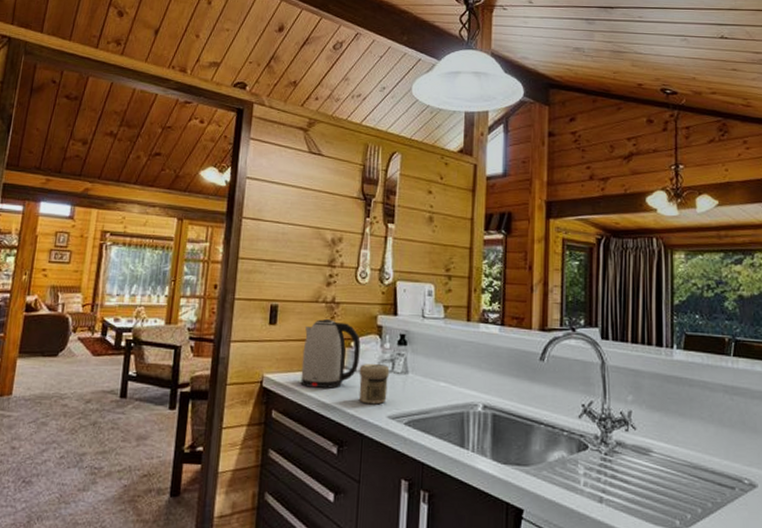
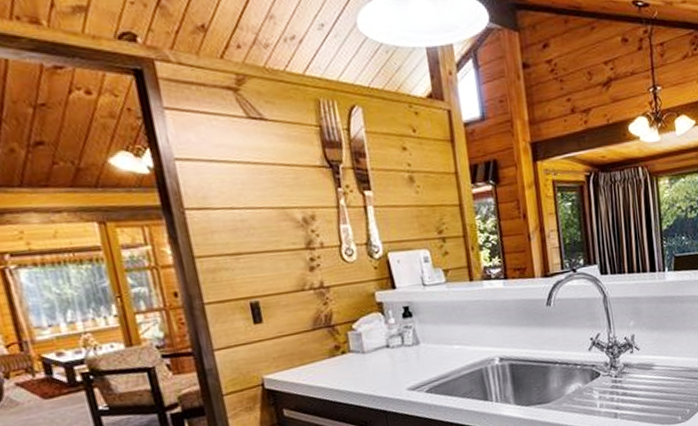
kettle: present [300,318,361,388] -> none [297,305,366,379]
jar: present [359,363,390,405] -> none [367,340,403,382]

